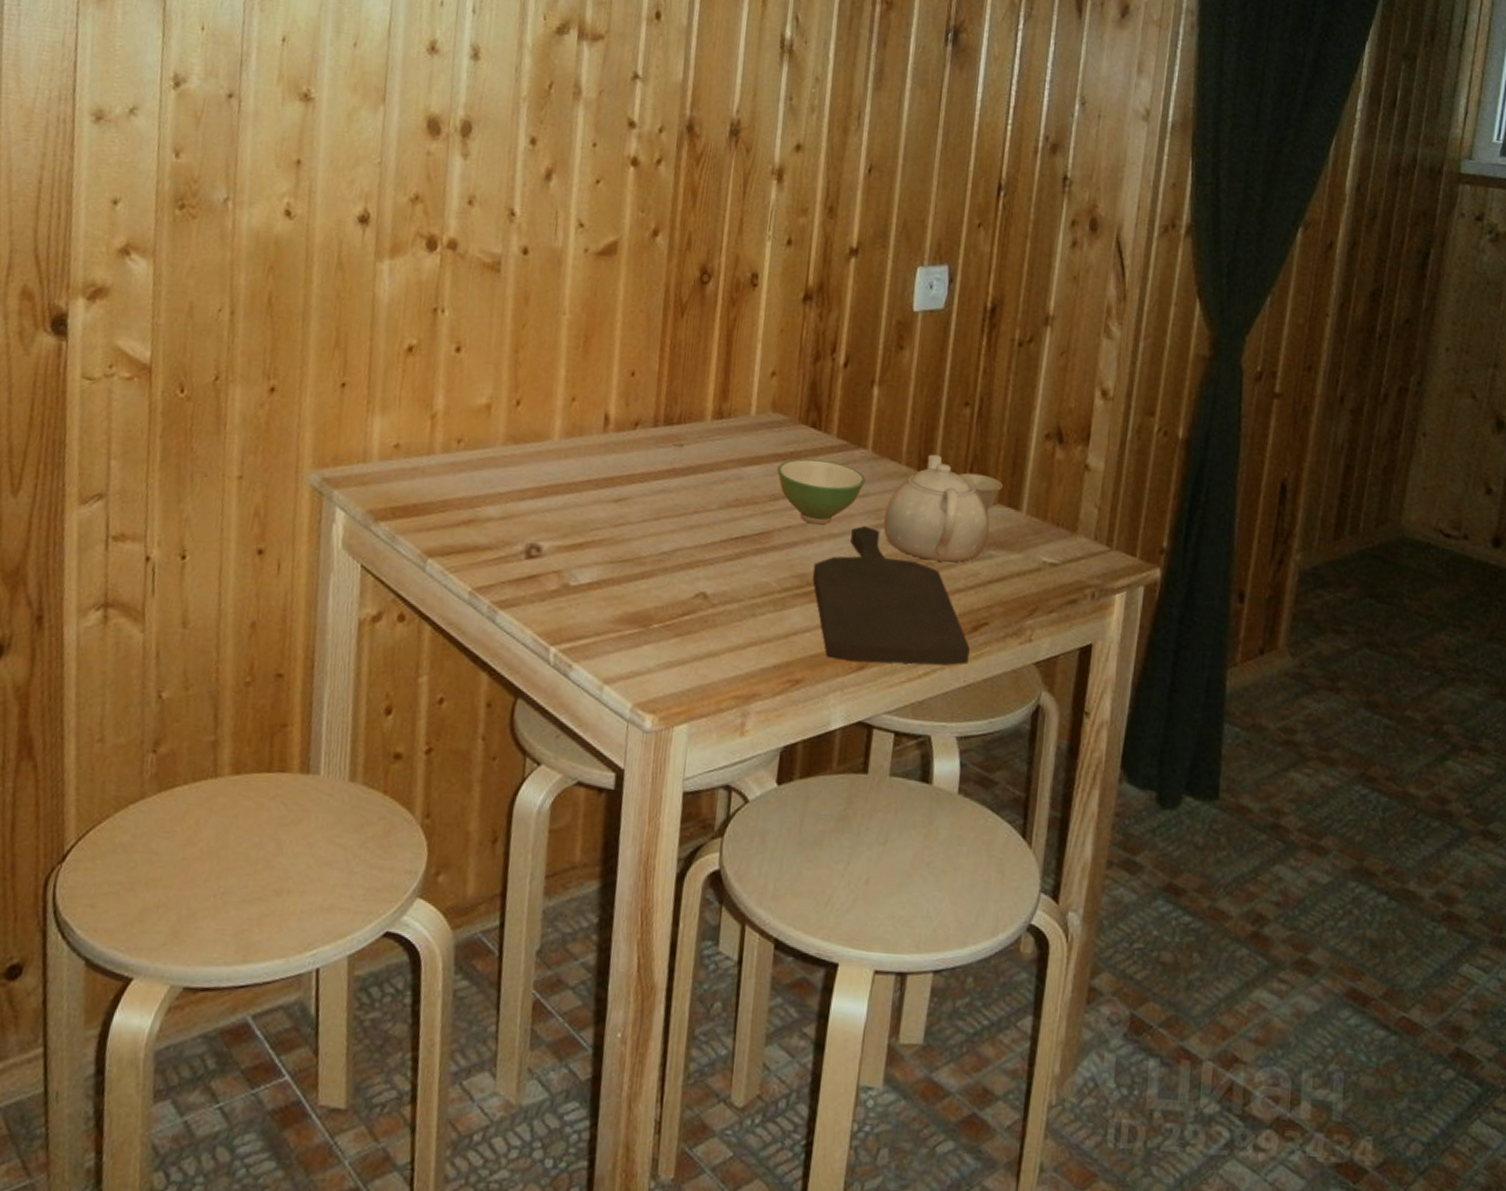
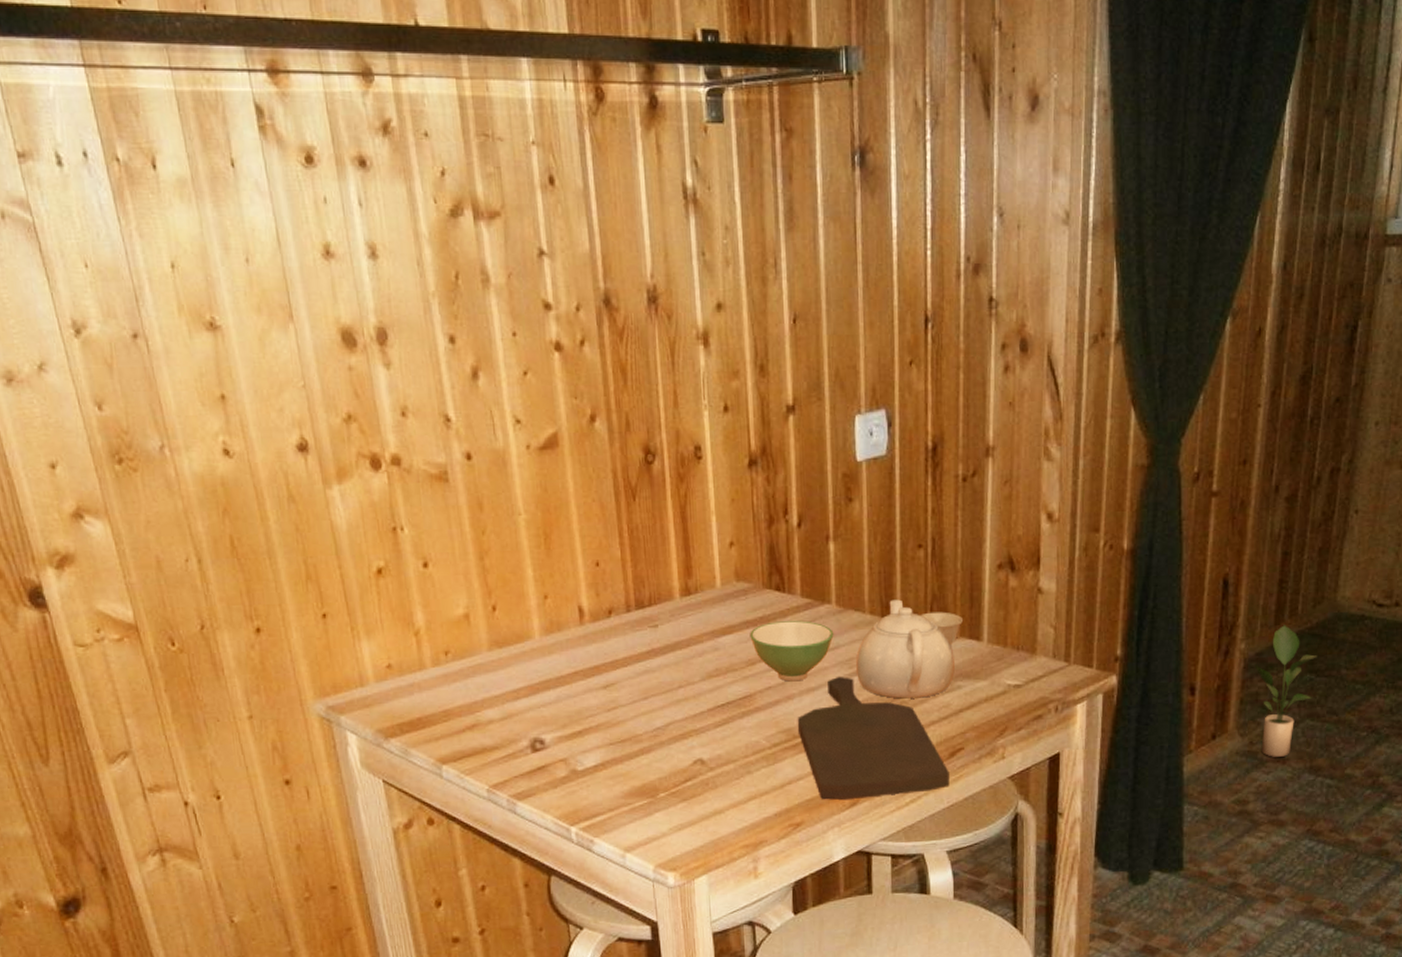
potted plant: none [1310,541,1378,687] -> present [1254,625,1317,758]

